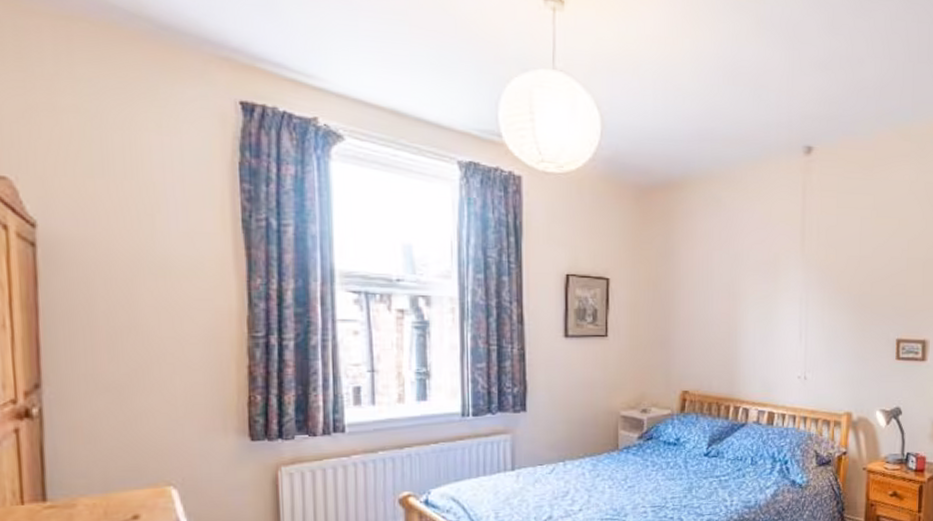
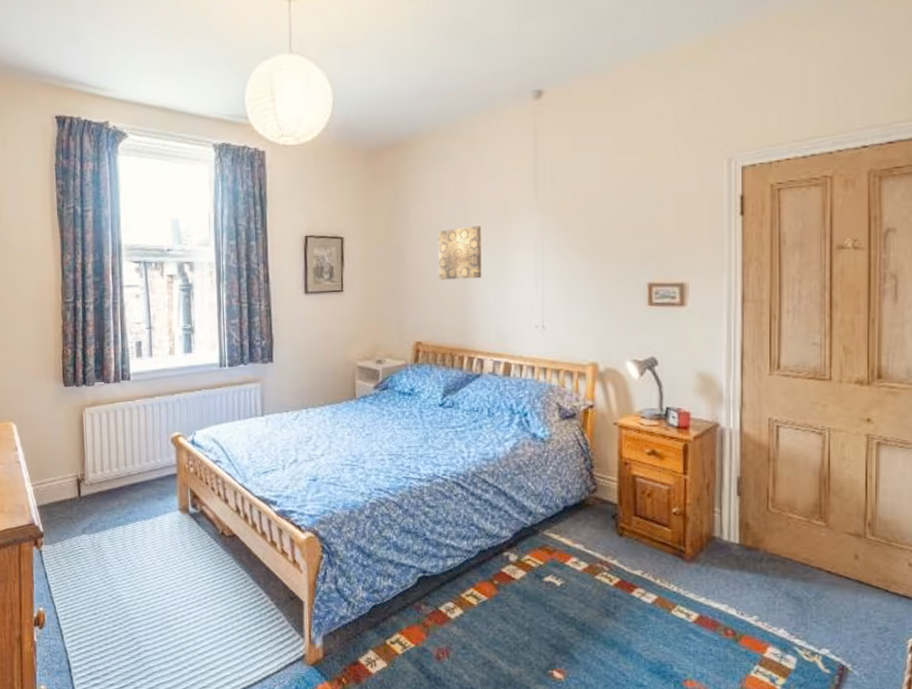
wall art: none [707,275,751,329] -> present [438,226,482,280]

